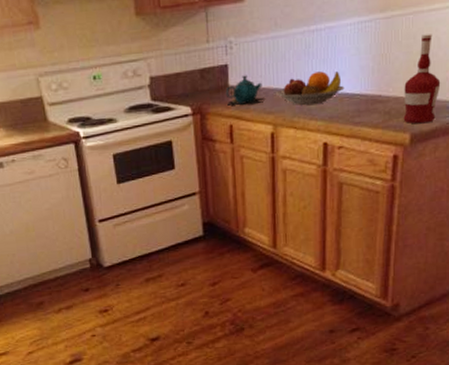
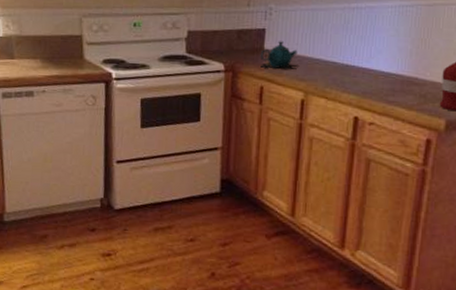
fruit bowl: present [276,71,345,105] -> none [311,47,381,78]

